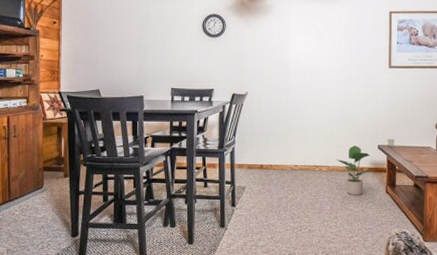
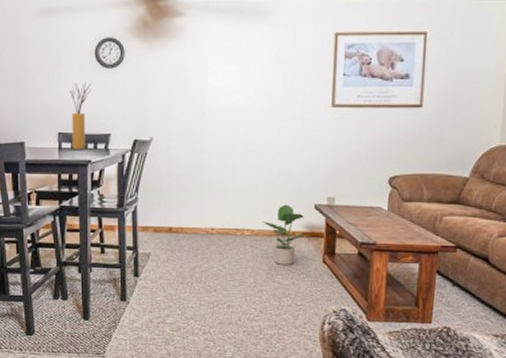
vase: none [182,48,199,102] -> present [70,81,92,149]

